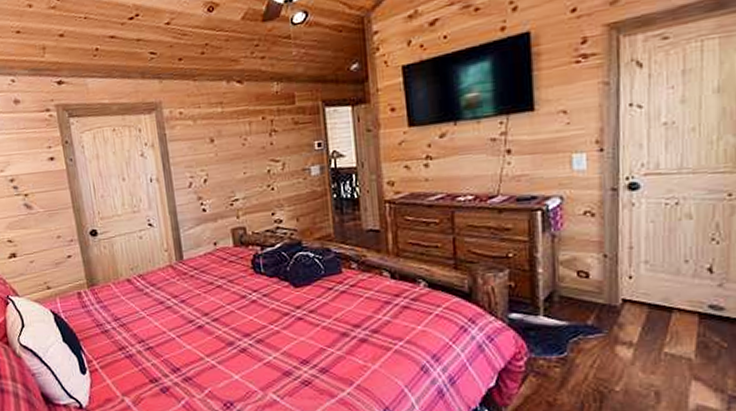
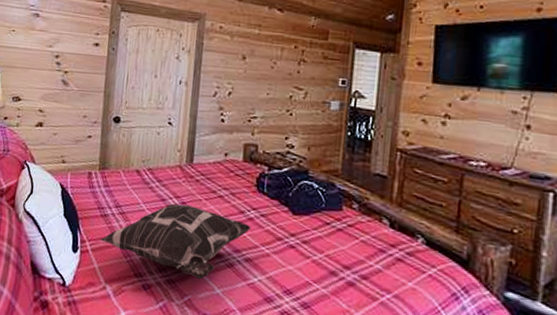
decorative pillow: none [107,302,257,370] -> present [100,203,252,279]

